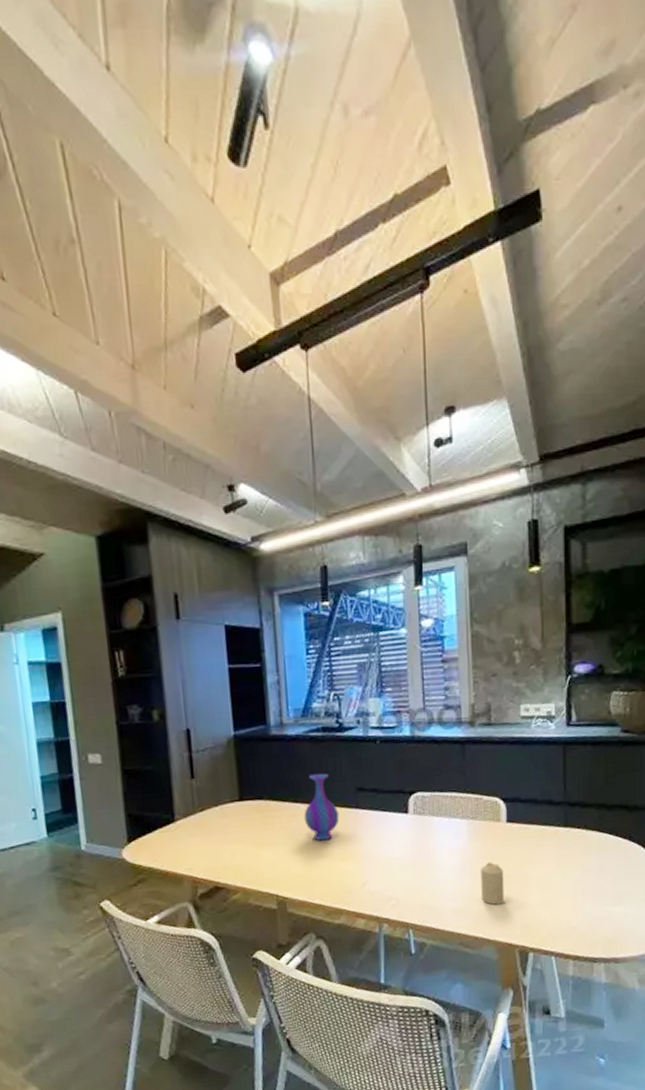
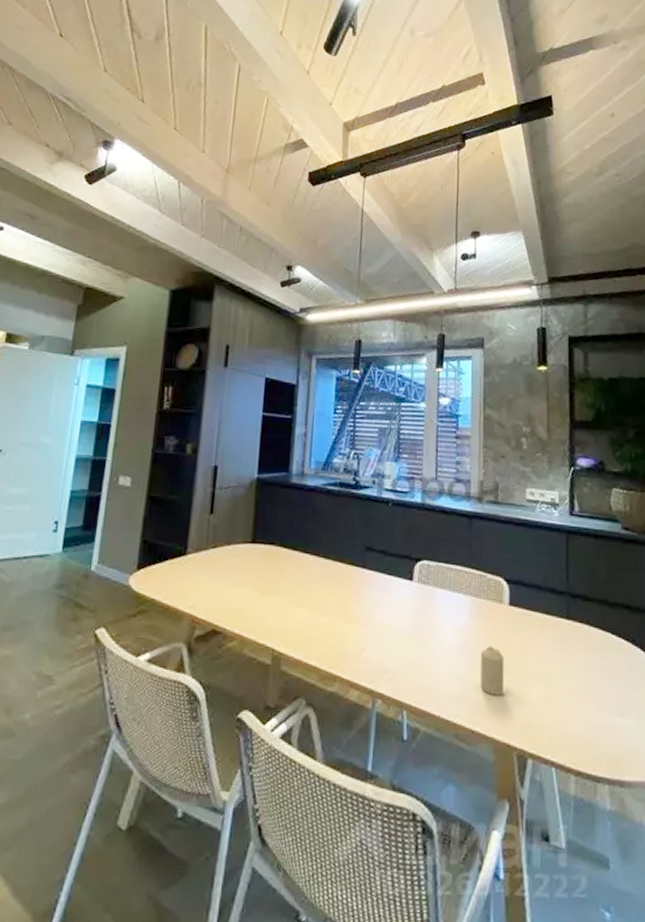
vase: present [304,773,340,841] -> none [311,526,346,597]

